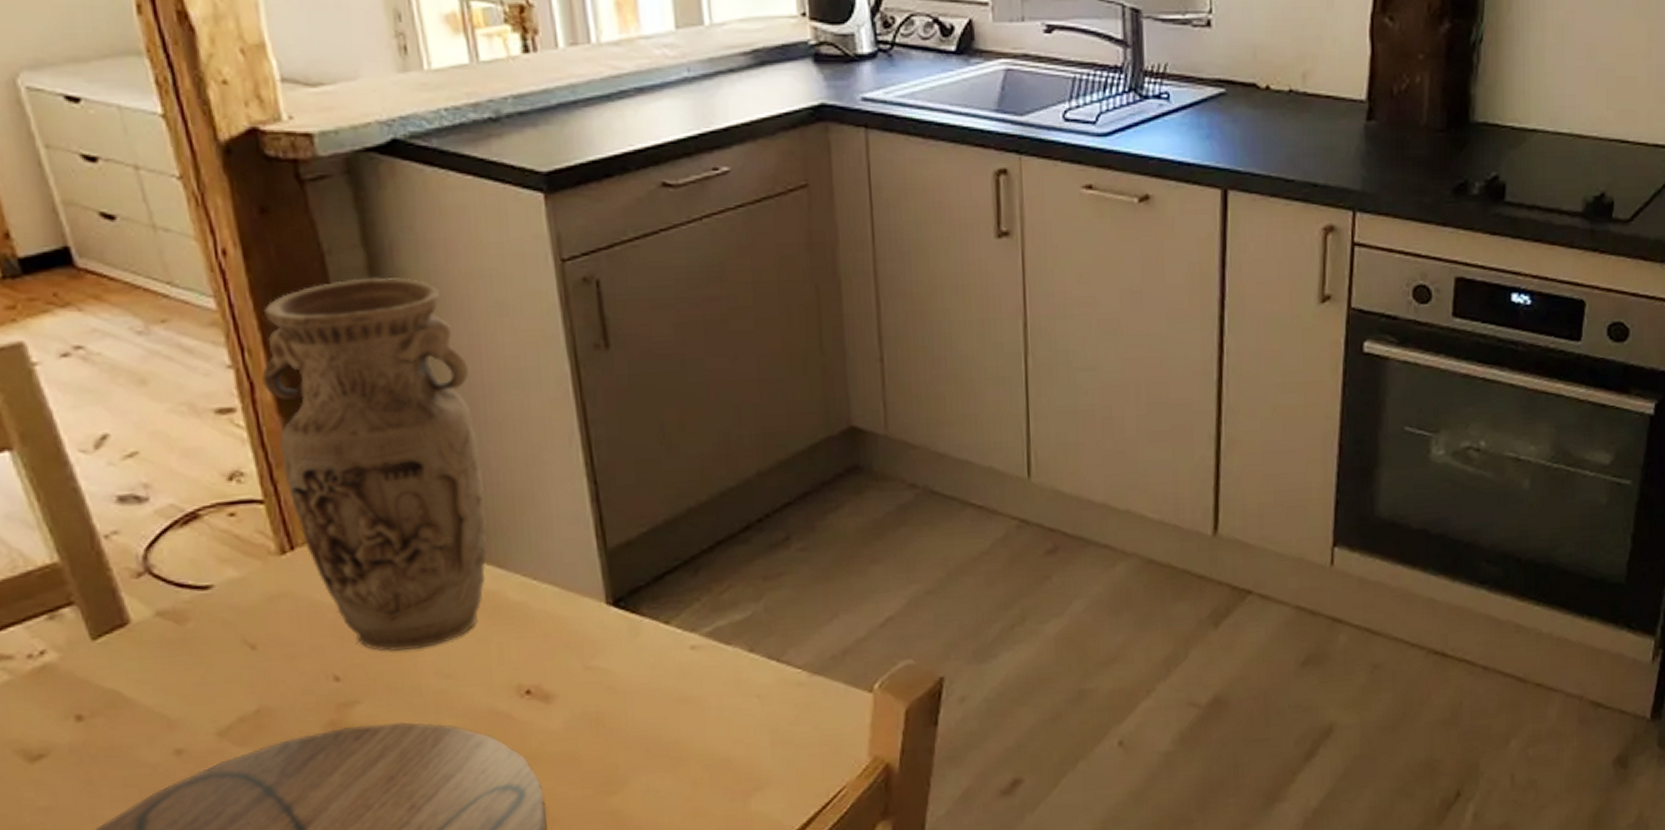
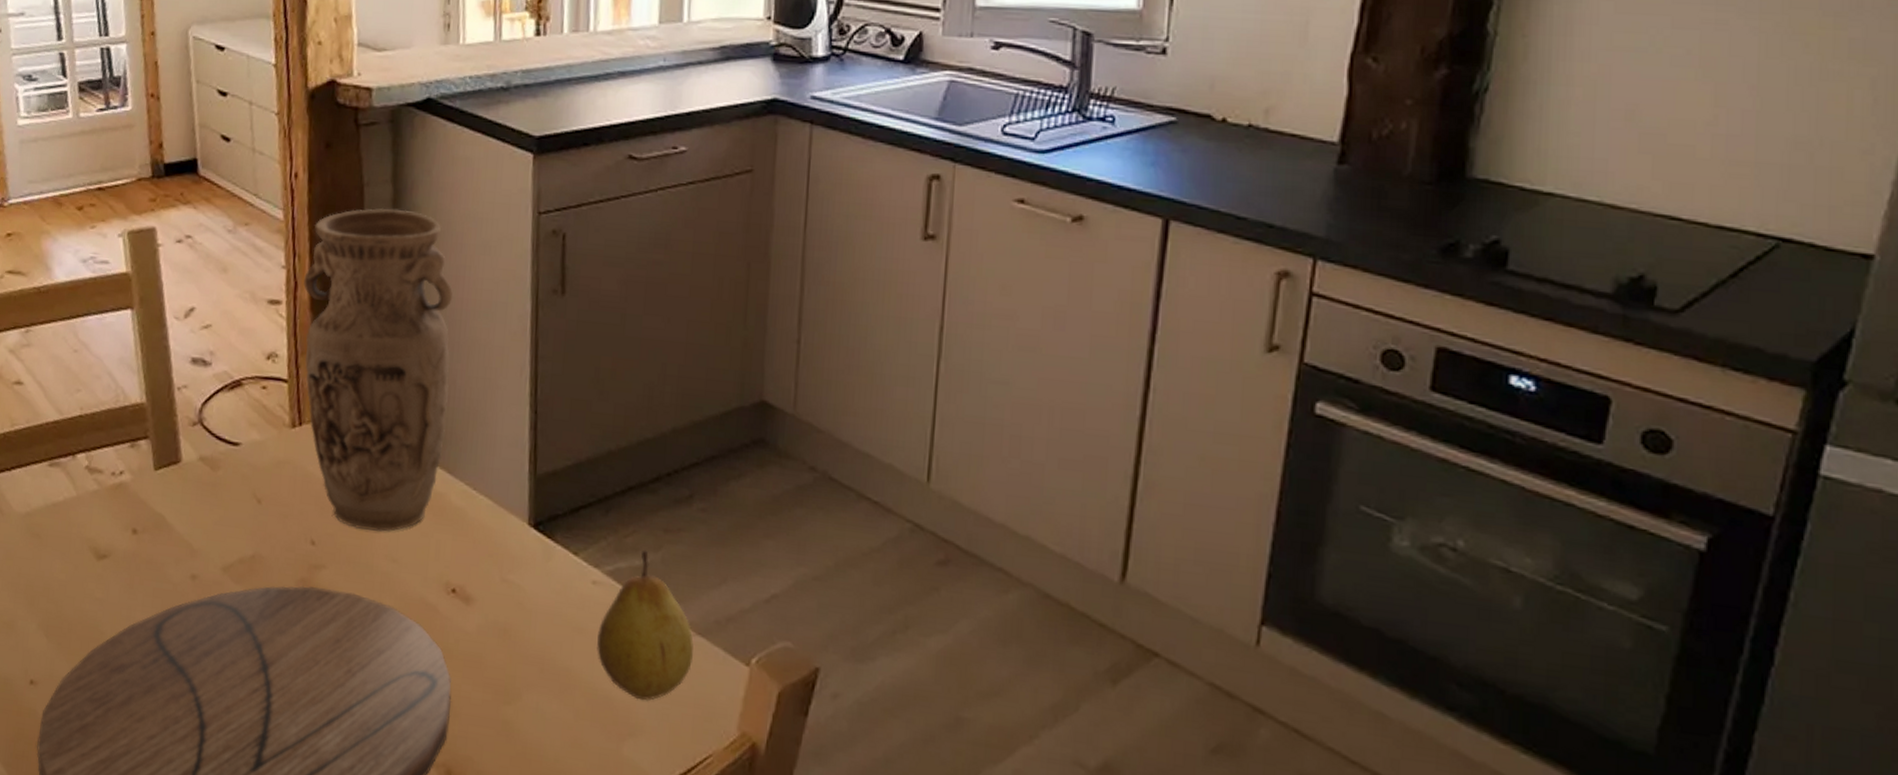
fruit: none [705,602,814,754] -> present [597,549,694,702]

